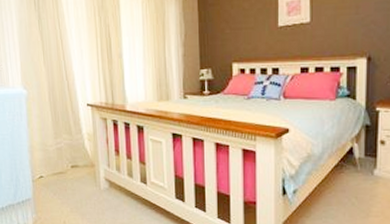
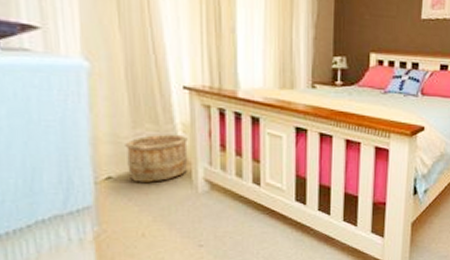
wooden bucket: none [50,142,93,181] -> present [125,134,188,182]

